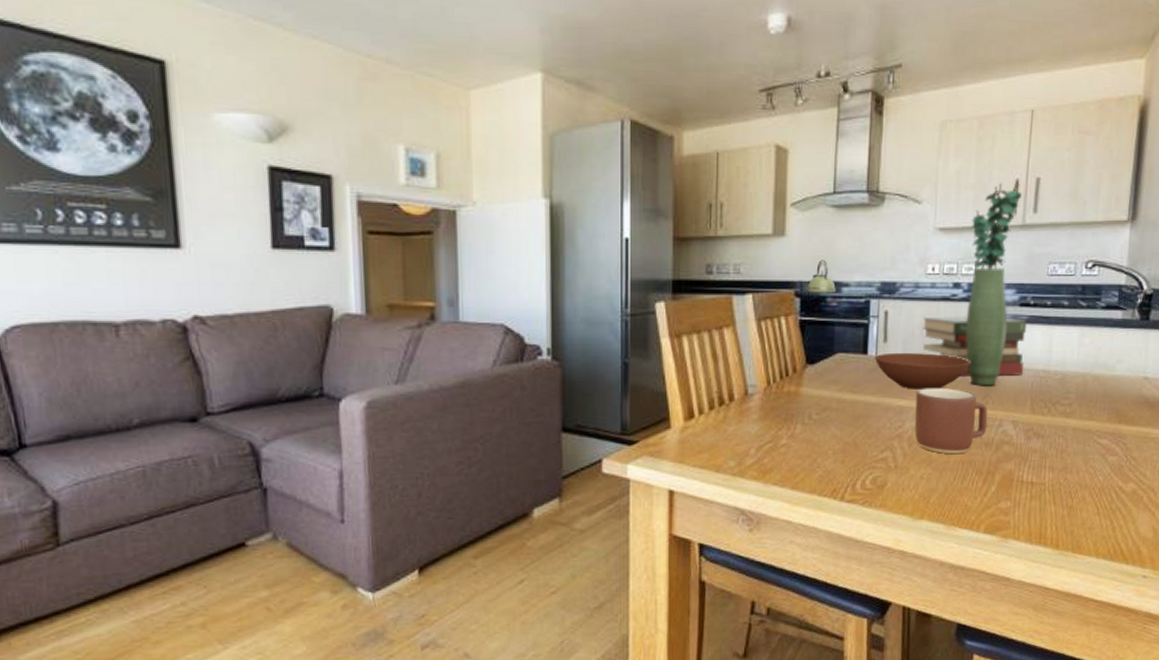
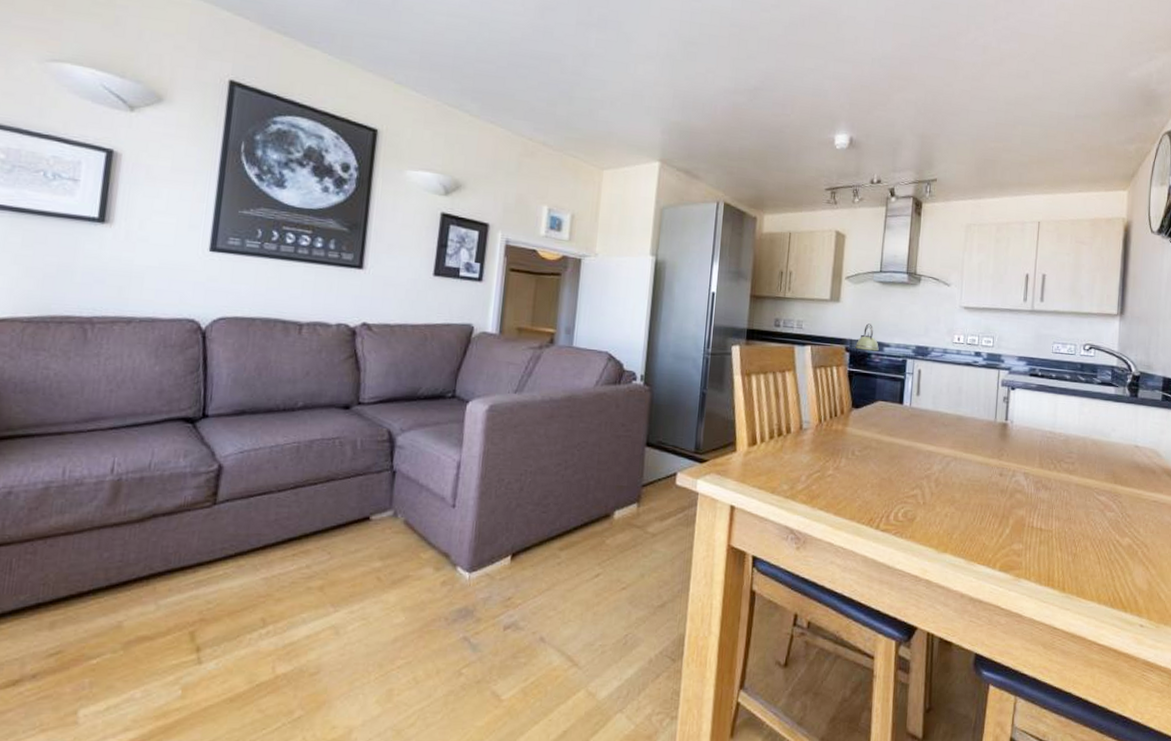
bowl: present [874,352,970,390] -> none [908,404,988,439]
mug: present [914,387,988,455] -> none [941,437,1003,498]
books: present [922,316,1028,377] -> none [948,377,1036,434]
vase: present [965,182,1022,386] -> none [984,276,1031,441]

